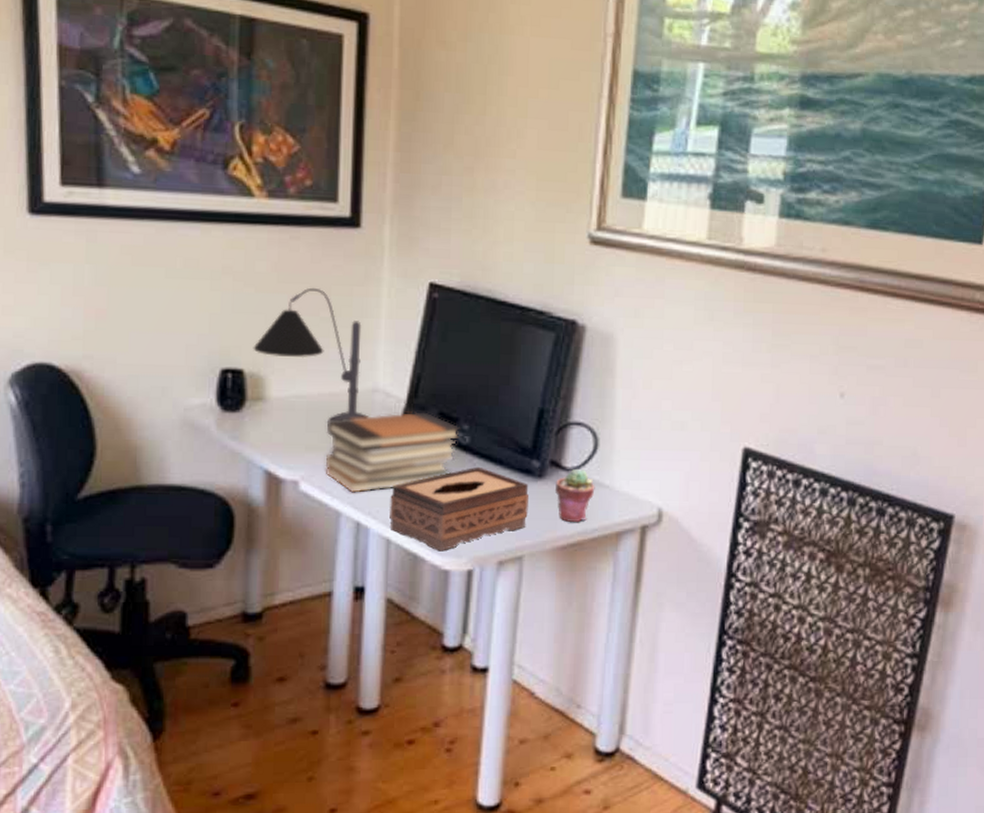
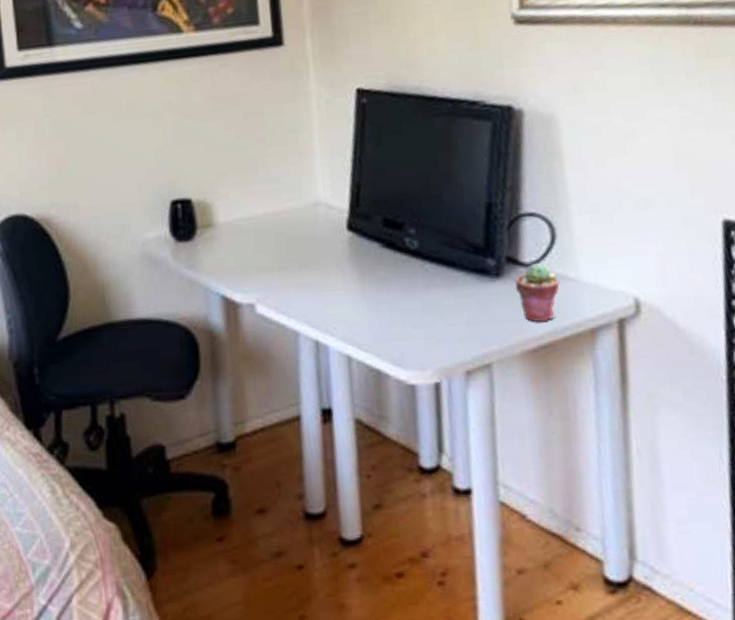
desk lamp: present [253,287,370,421] -> none [197,110,315,241]
book stack: present [325,412,461,493] -> none [275,220,408,311]
tissue box: present [390,466,529,552] -> none [345,271,490,365]

